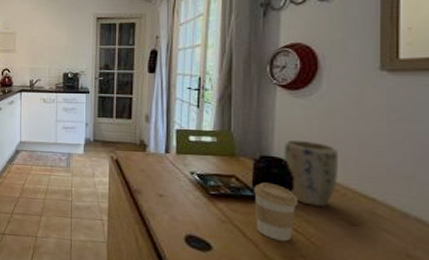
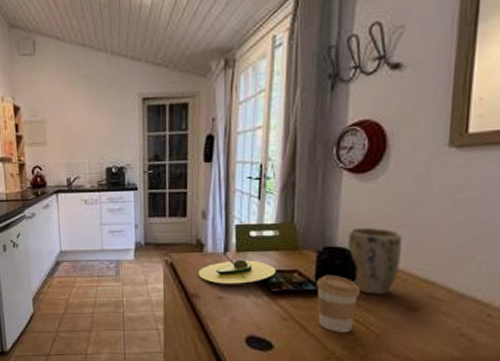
avocado: none [140,152,215,184] -> present [198,251,277,284]

